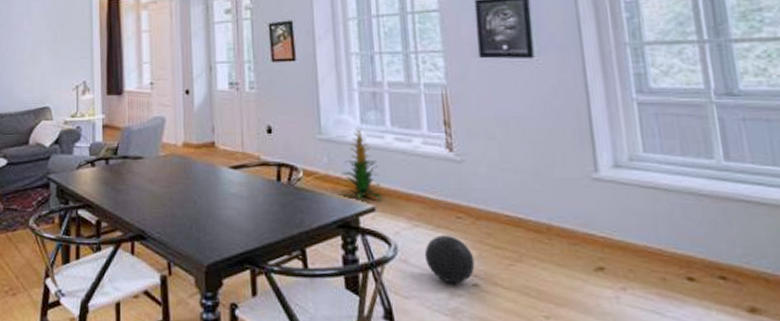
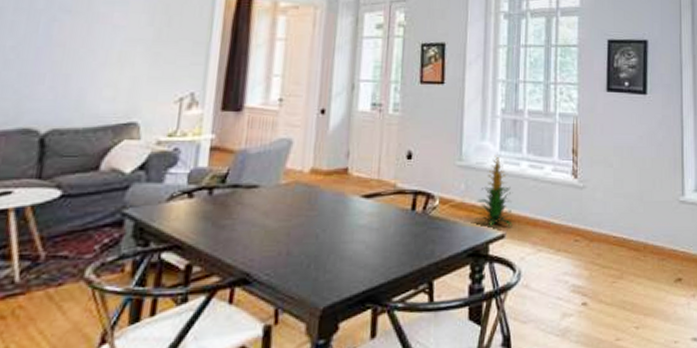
ball: present [424,235,475,284] -> none [544,258,585,305]

